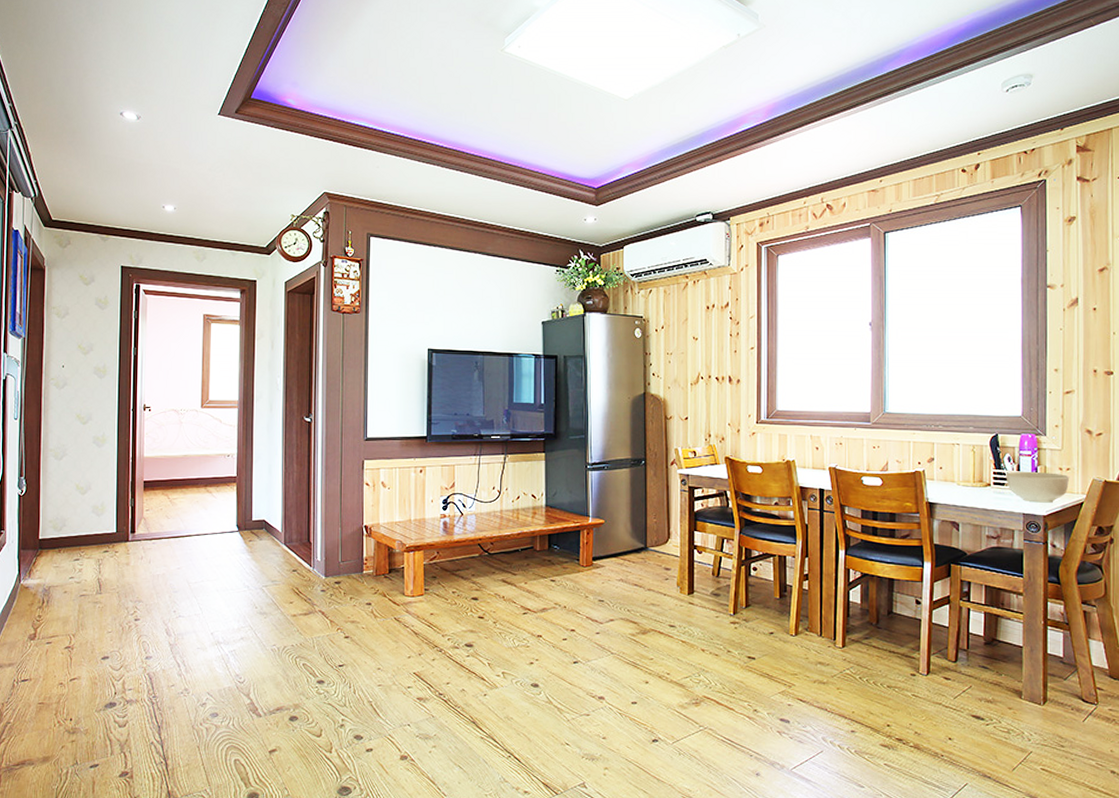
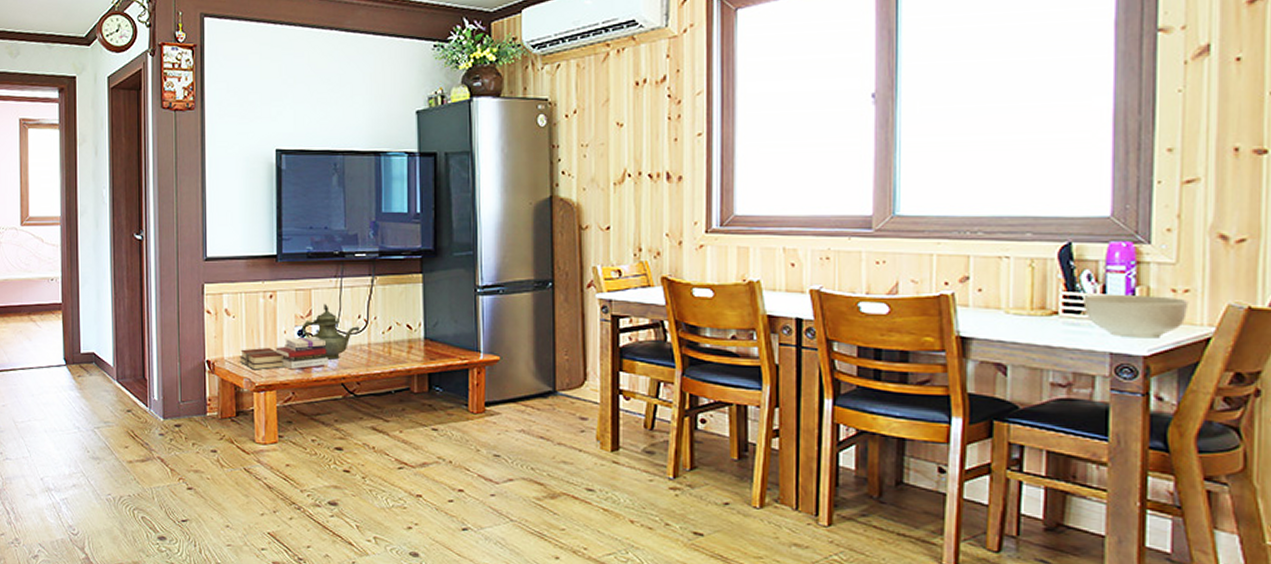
books: none [393,515,432,534] -> present [239,348,286,370]
books: none [423,505,468,533] -> present [275,336,329,370]
teapot: none [446,478,494,524] -> present [301,304,360,360]

